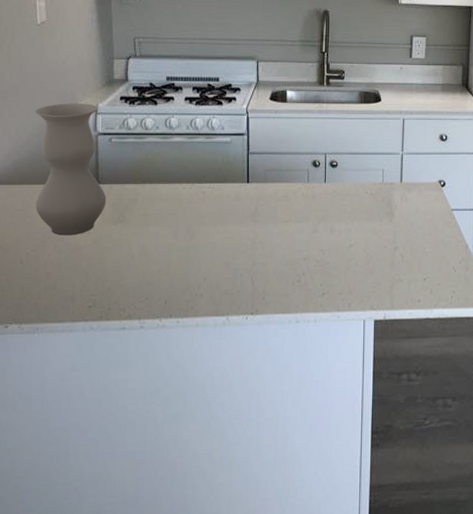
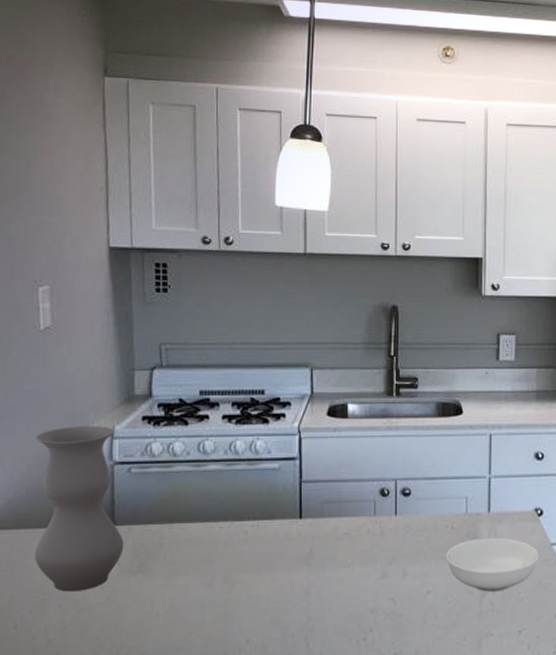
bowl: none [366,203,441,247] -> present [446,537,539,592]

